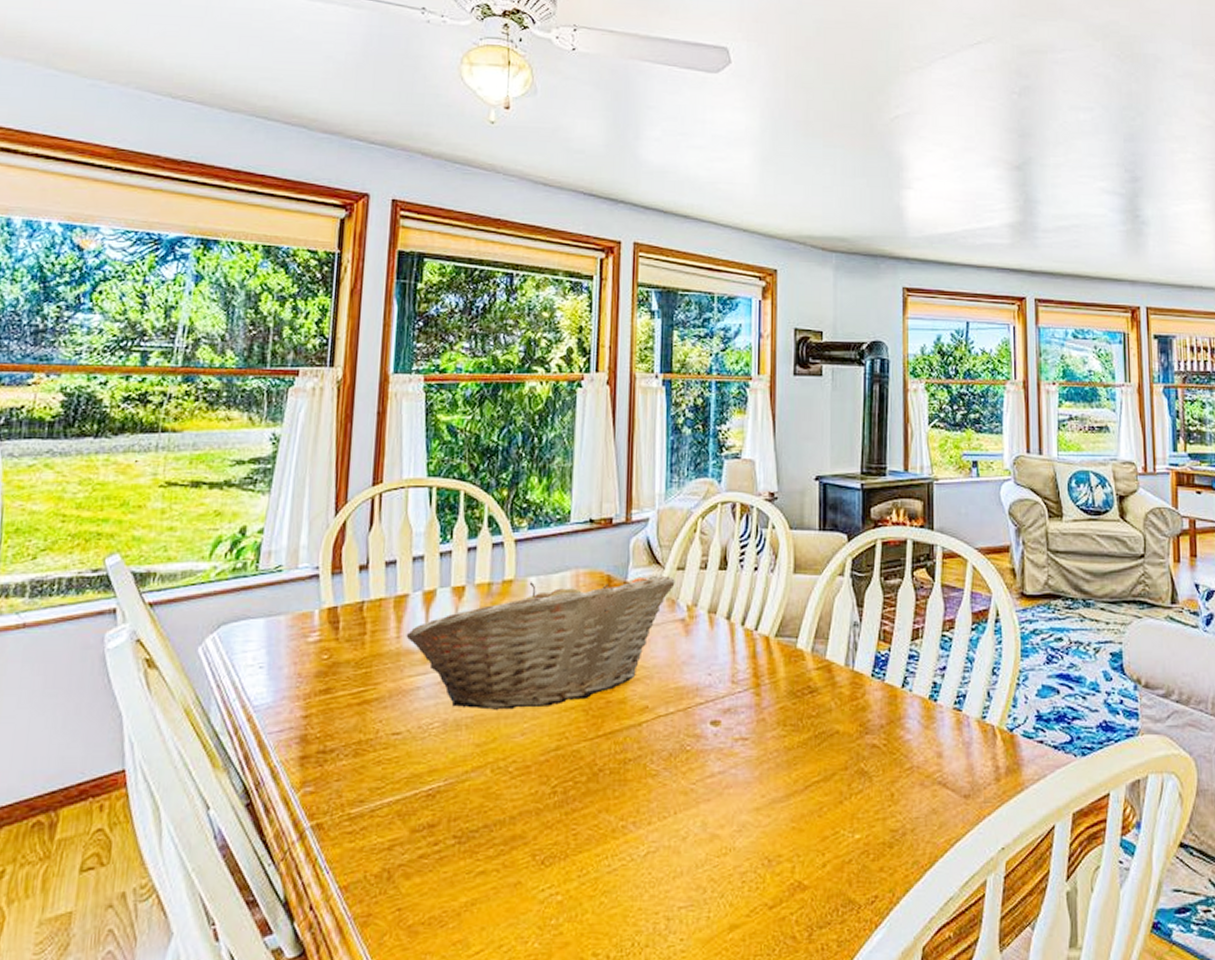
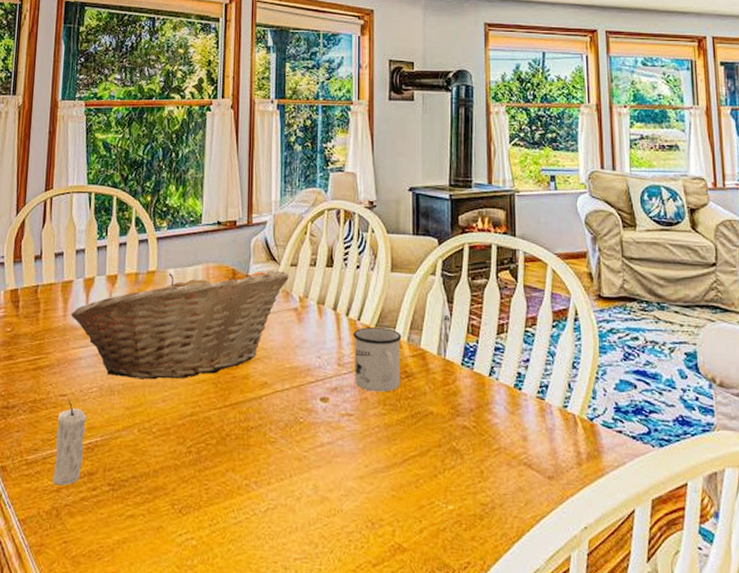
candle: none [382,738,427,842] -> present [52,399,87,486]
mug: none [749,638,805,711] -> present [352,327,402,392]

